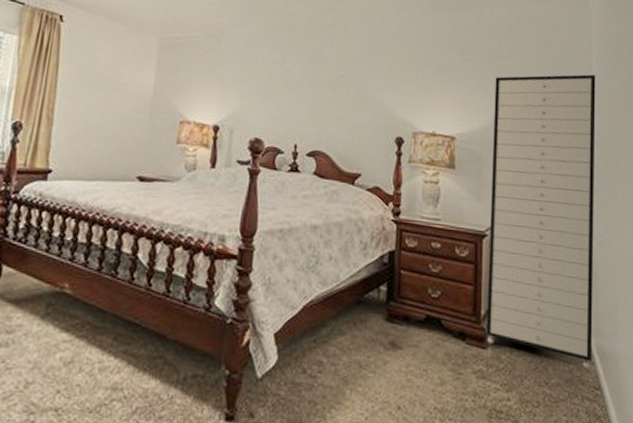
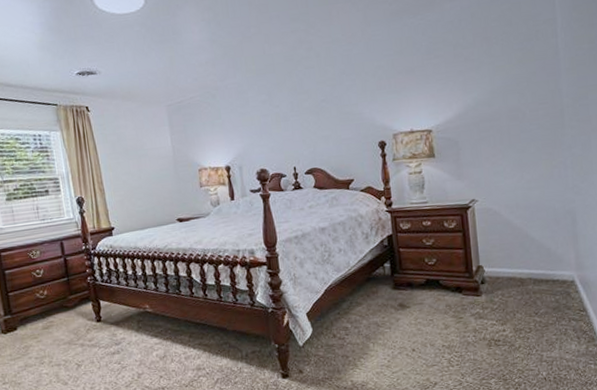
storage cabinet: present [486,74,596,369] -> none [462,40,576,297]

